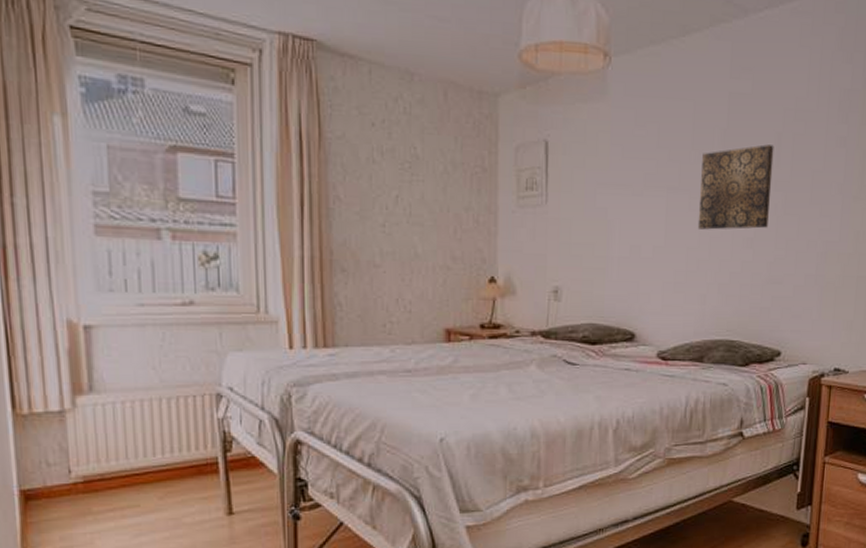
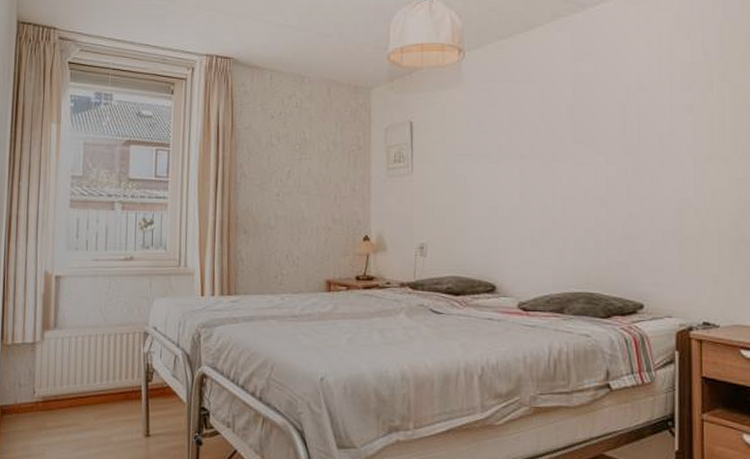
wall art: present [697,144,774,230] -> none [550,115,620,191]

